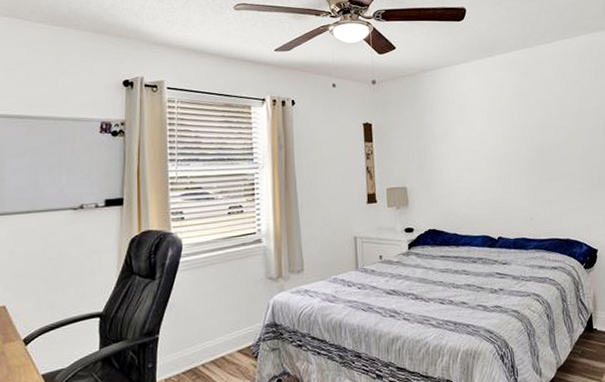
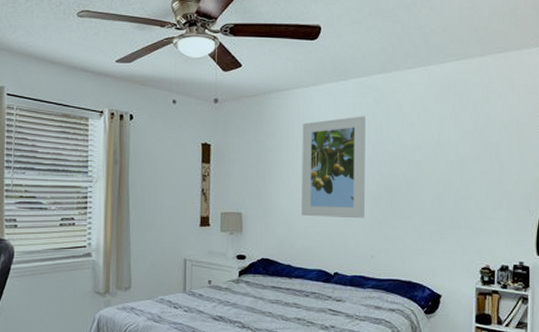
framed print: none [456,88,521,186] -> present [302,116,366,219]

